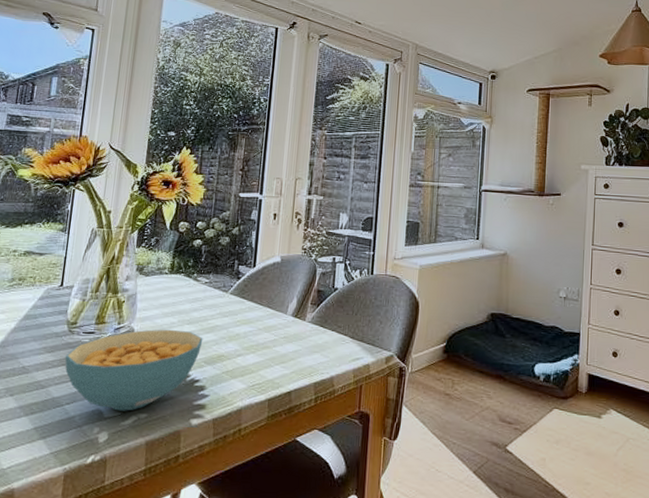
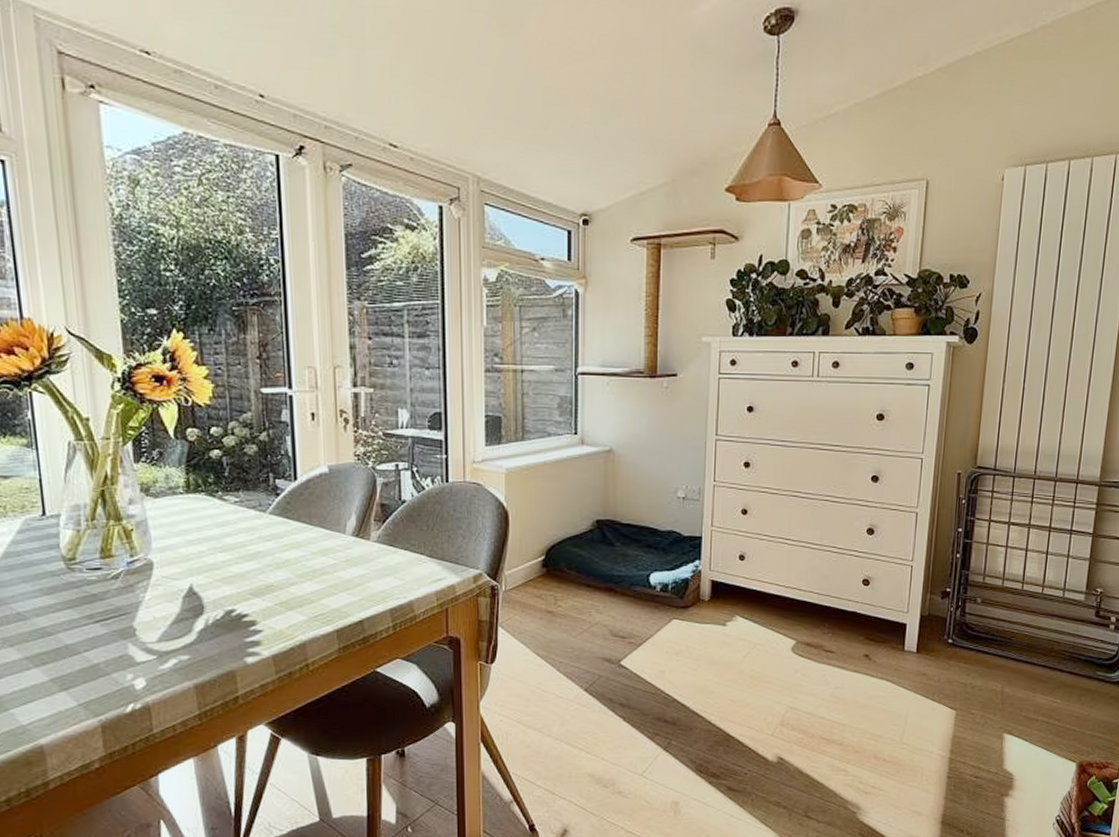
cereal bowl: present [65,329,203,411] -> none [69,559,244,654]

